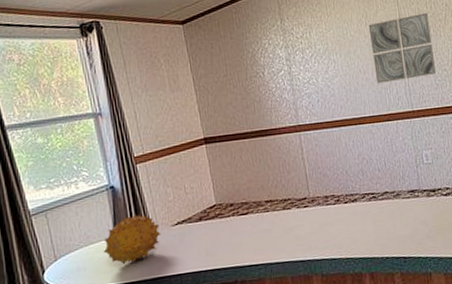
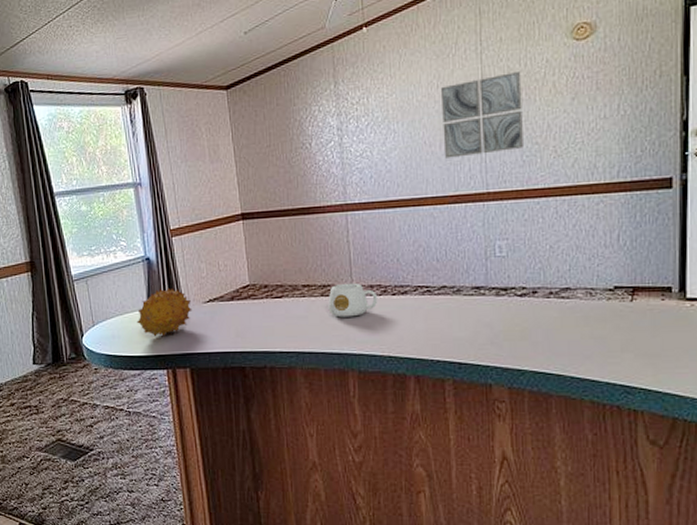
mug: none [289,195,333,228] -> present [328,282,378,318]

